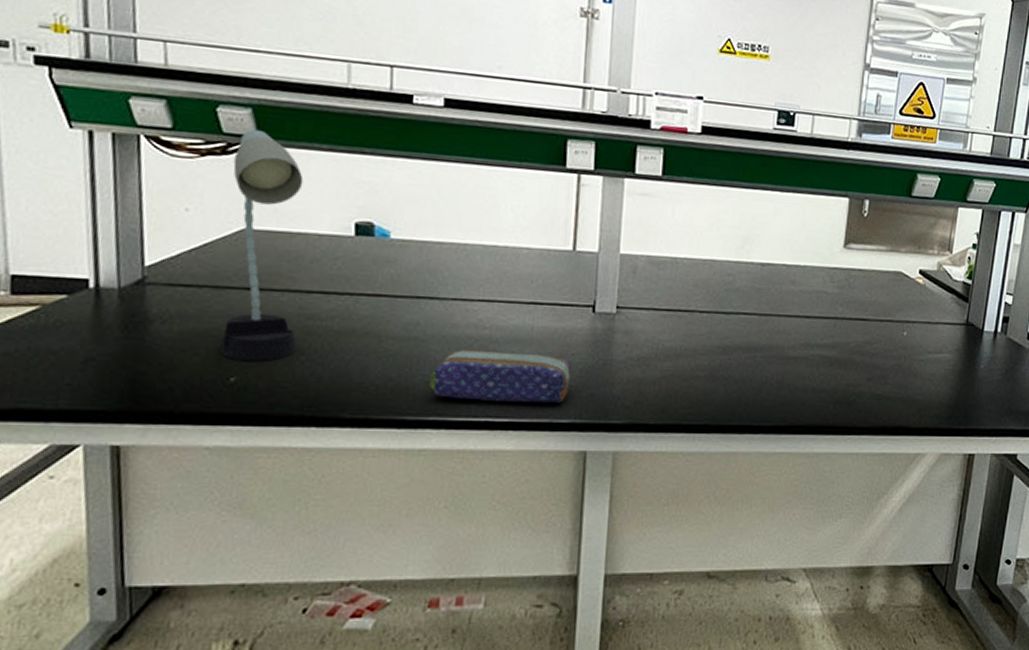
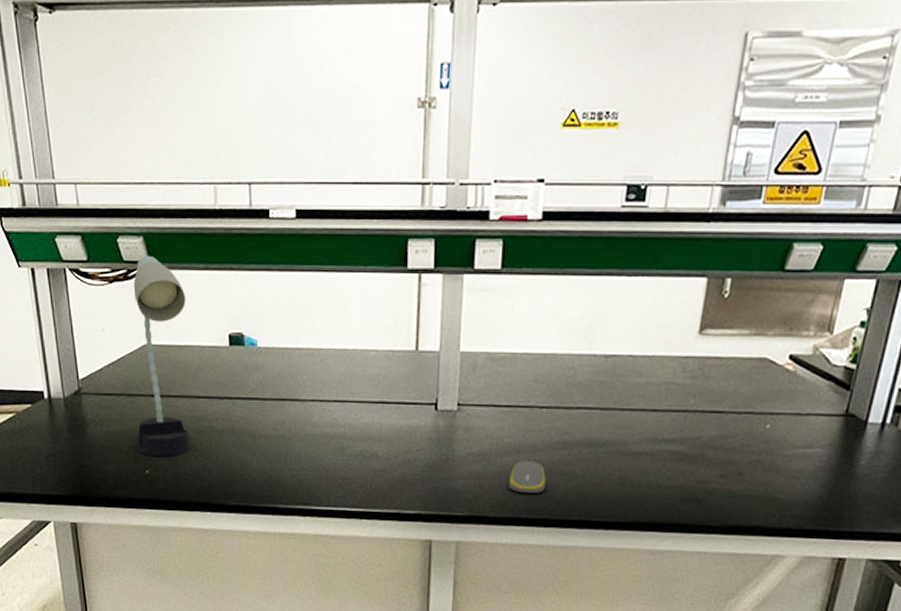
pencil case: present [429,350,572,403] -> none [296,446,417,495]
computer mouse: none [669,366,706,398] -> present [509,461,546,493]

